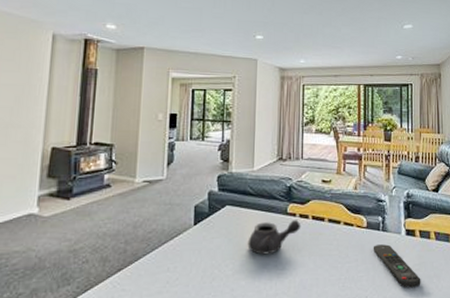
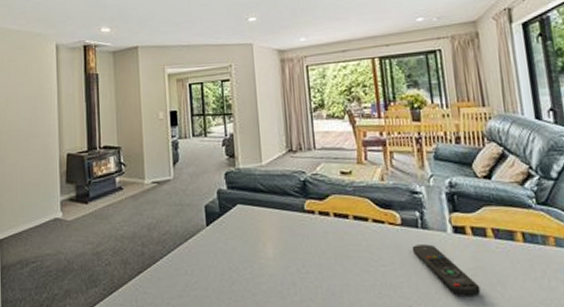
teapot: present [247,220,301,255] -> none [264,218,322,257]

